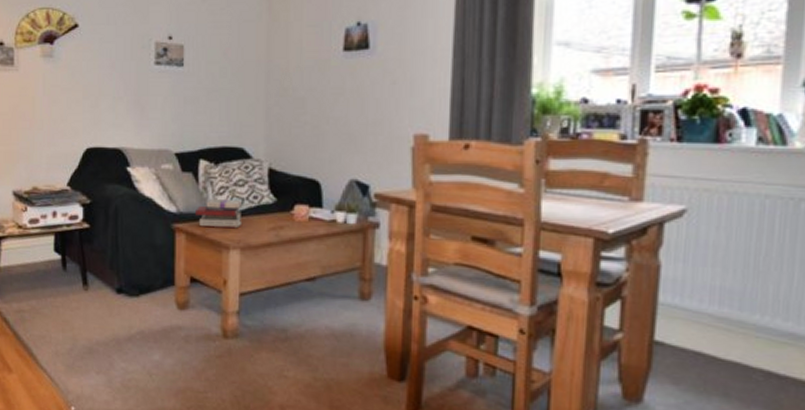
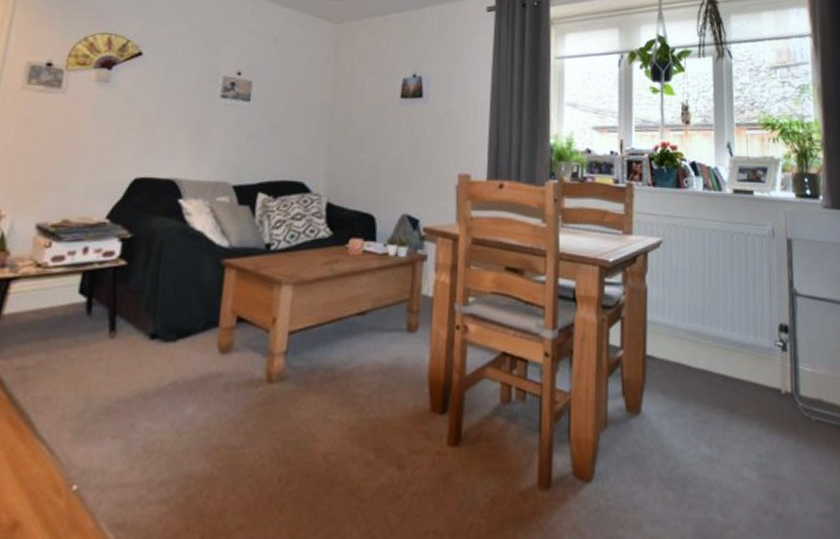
books: present [195,199,243,229] -> none [249,233,298,264]

